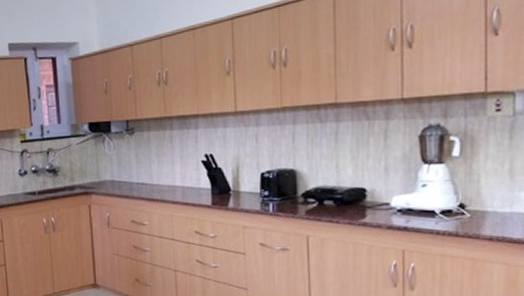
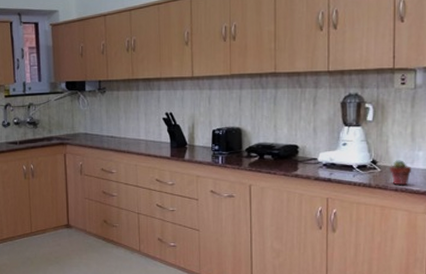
potted succulent: none [482,203,510,234] -> present [390,160,411,186]

